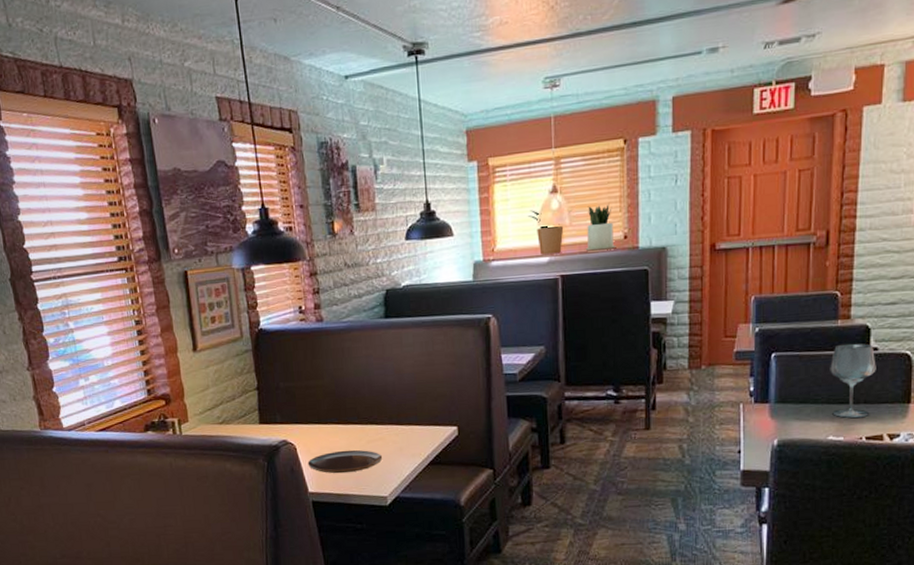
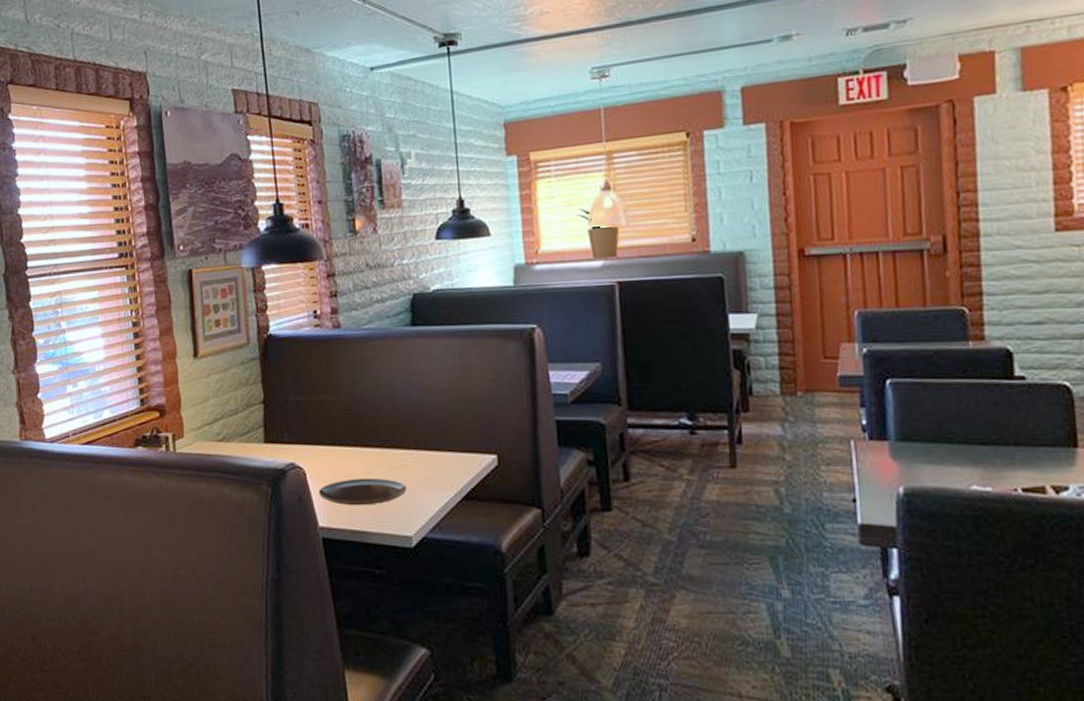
planter: present [585,203,616,252] -> none [646,201,683,256]
wine glass: present [830,343,876,419] -> none [963,370,1026,464]

